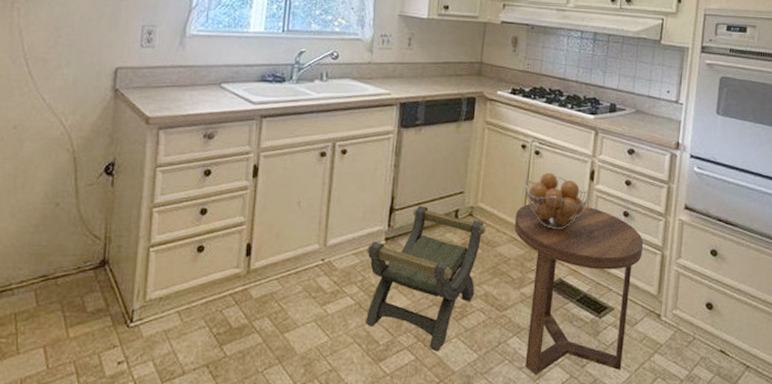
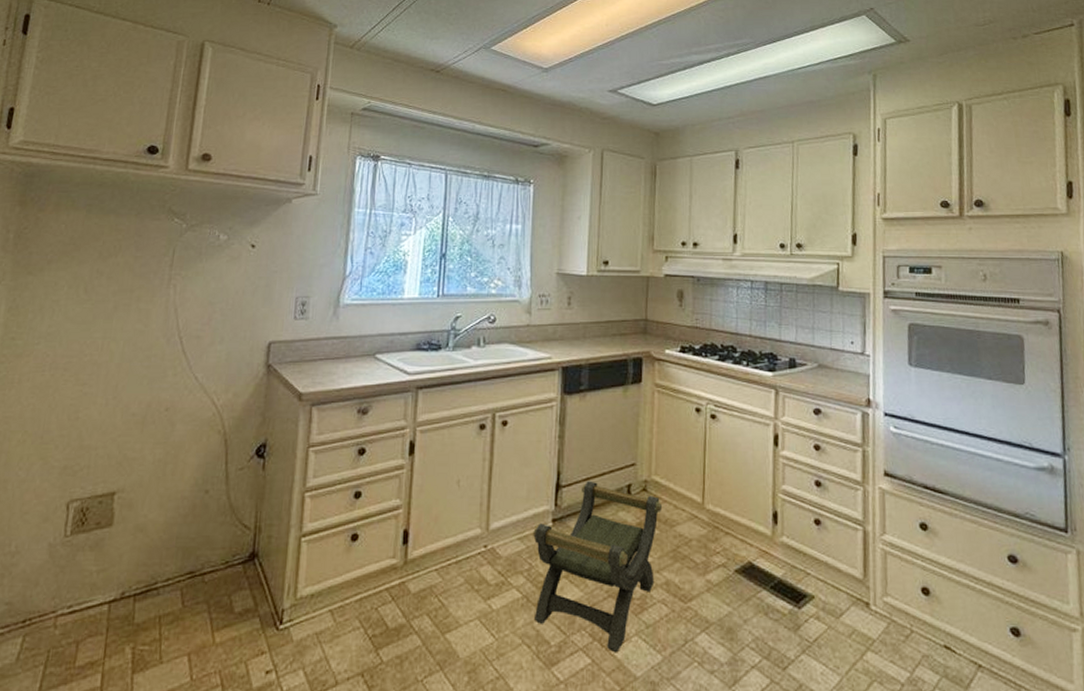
side table: present [514,203,644,374] -> none [693,474,842,679]
fruit basket: present [525,172,590,229] -> none [702,438,776,503]

